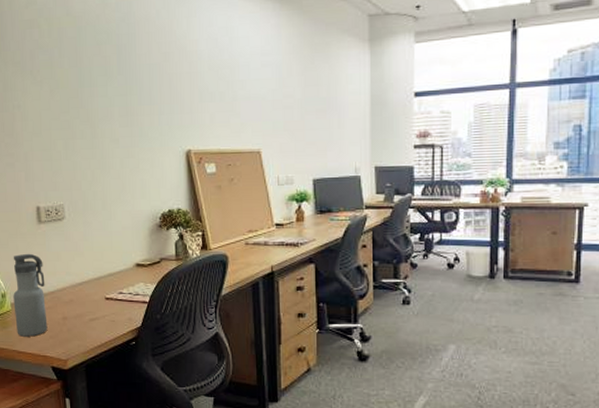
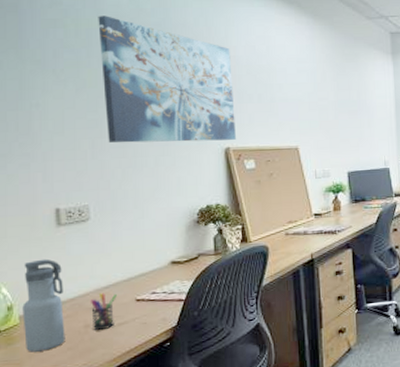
pen holder: none [66,289,89,324] -> present [90,293,117,331]
wall art: none [68,13,197,144] -> present [98,16,236,143]

